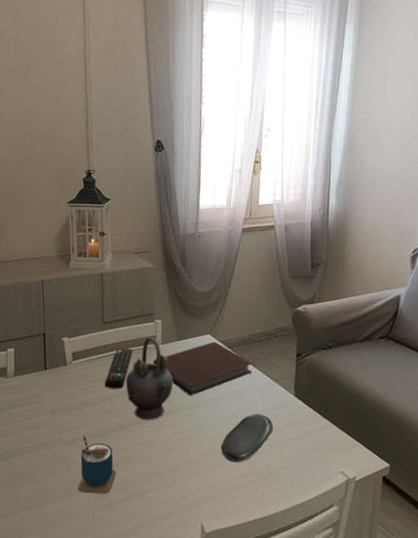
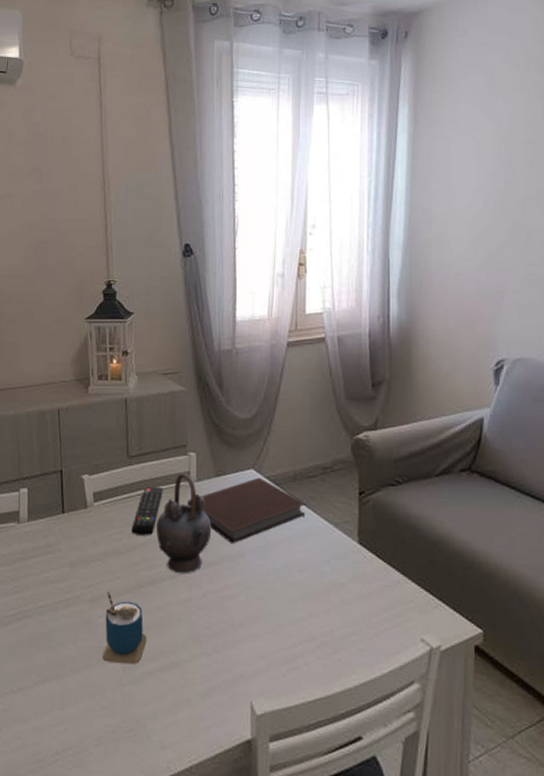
oval tray: present [220,414,273,463] -> none [271,566,334,627]

